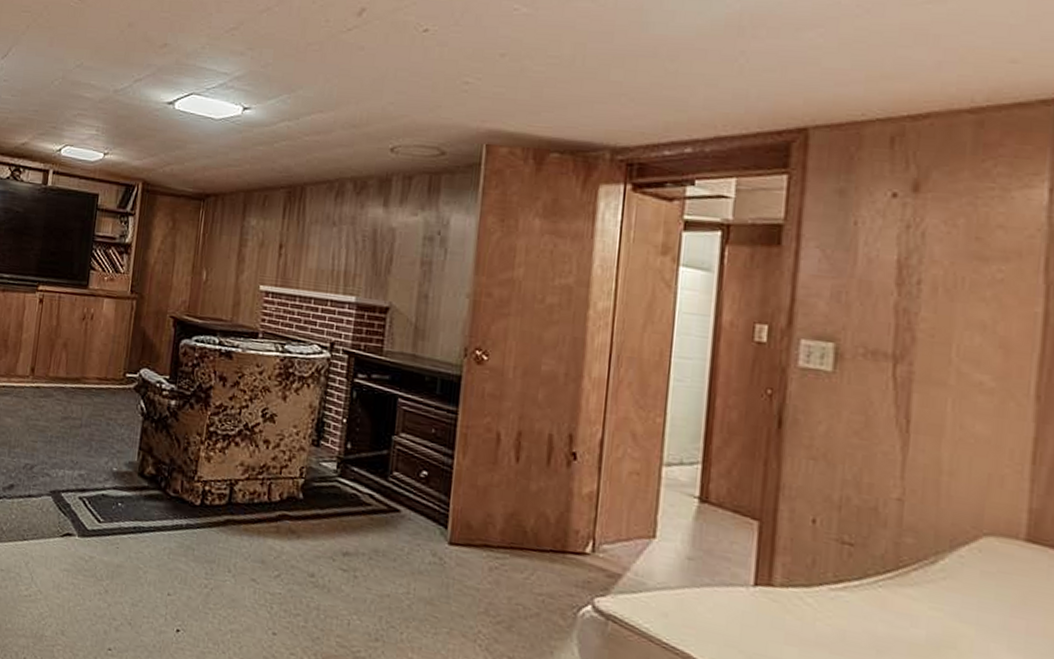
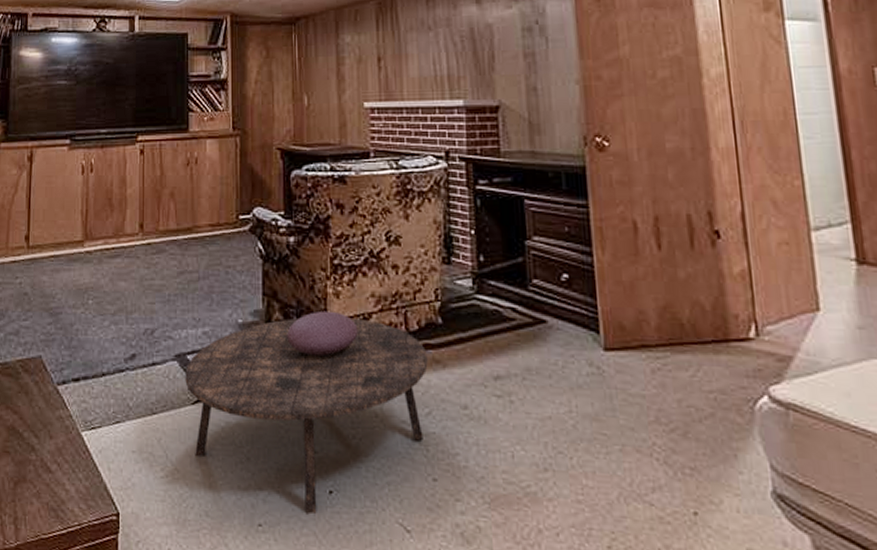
coffee table: none [57,474,285,647] -> present [185,318,428,515]
decorative bowl: none [156,471,224,512] -> present [287,310,358,356]

